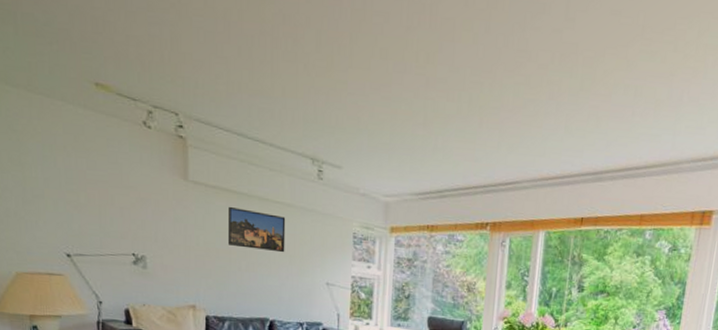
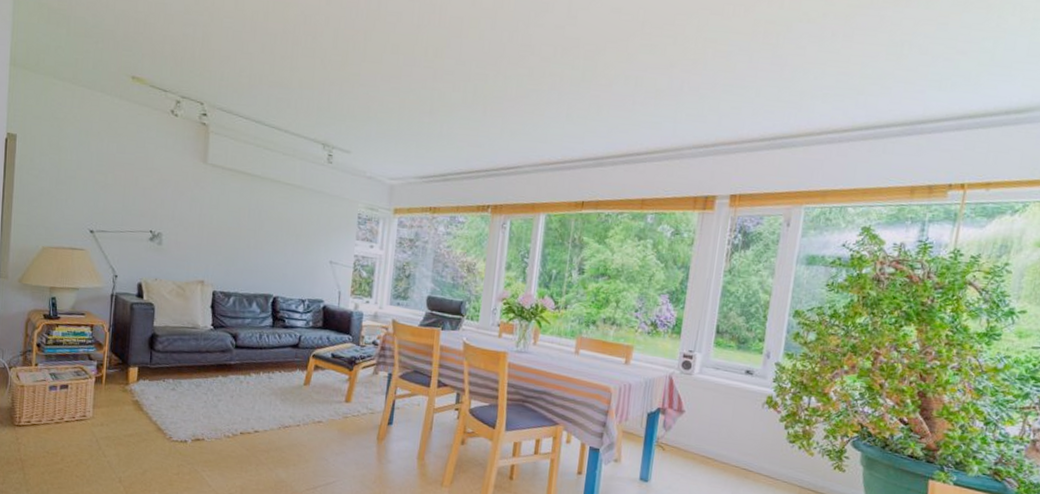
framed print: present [227,206,286,253] -> none [239,187,295,232]

